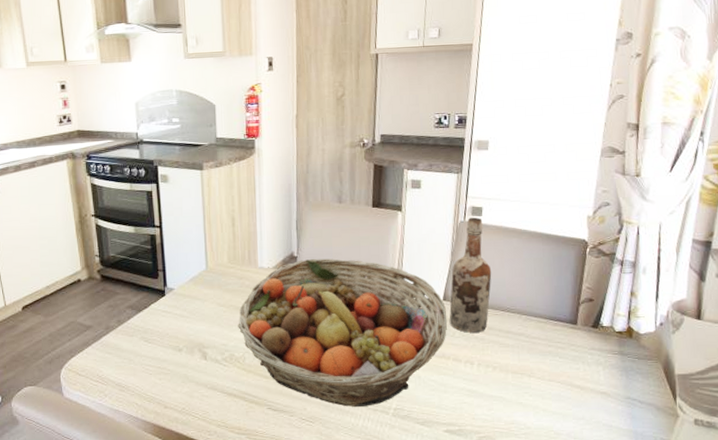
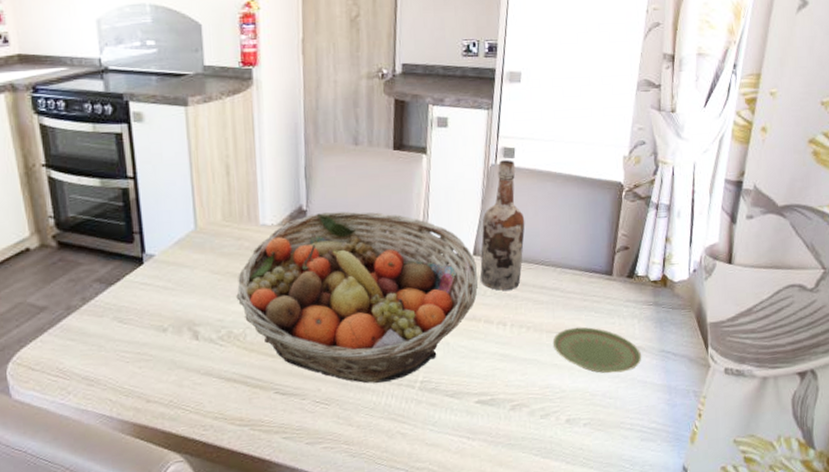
plate: none [518,370,607,415] -> present [552,327,642,373]

